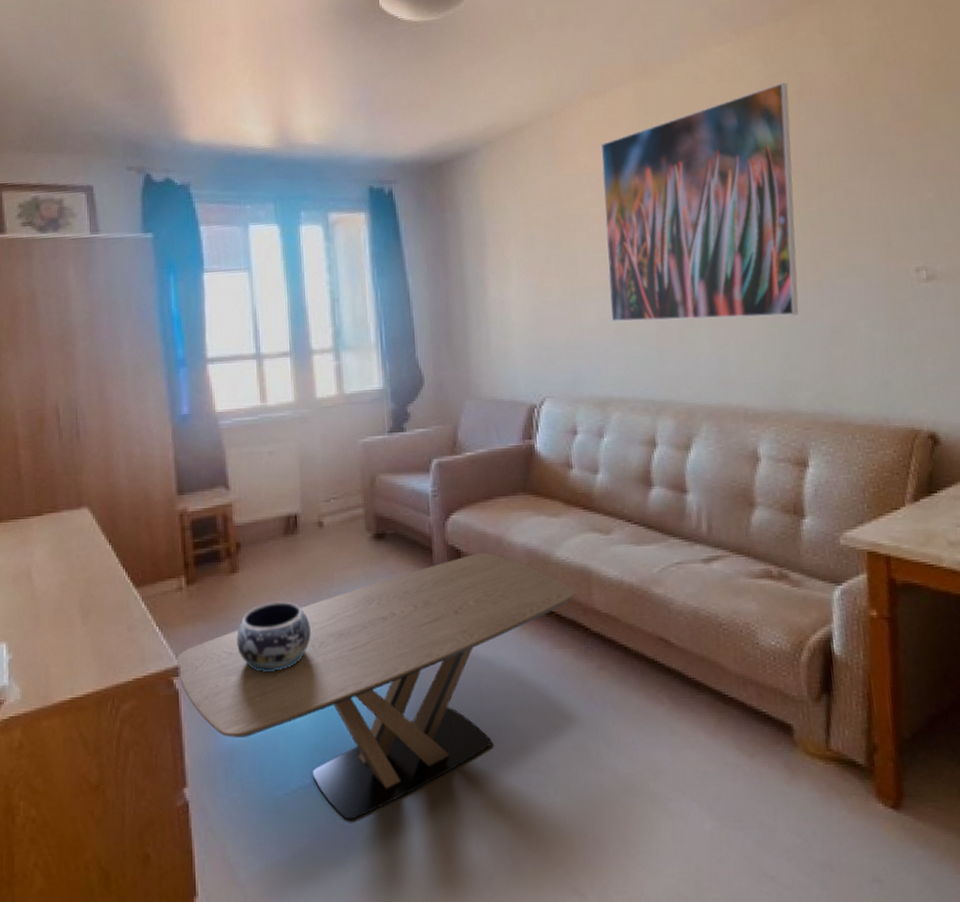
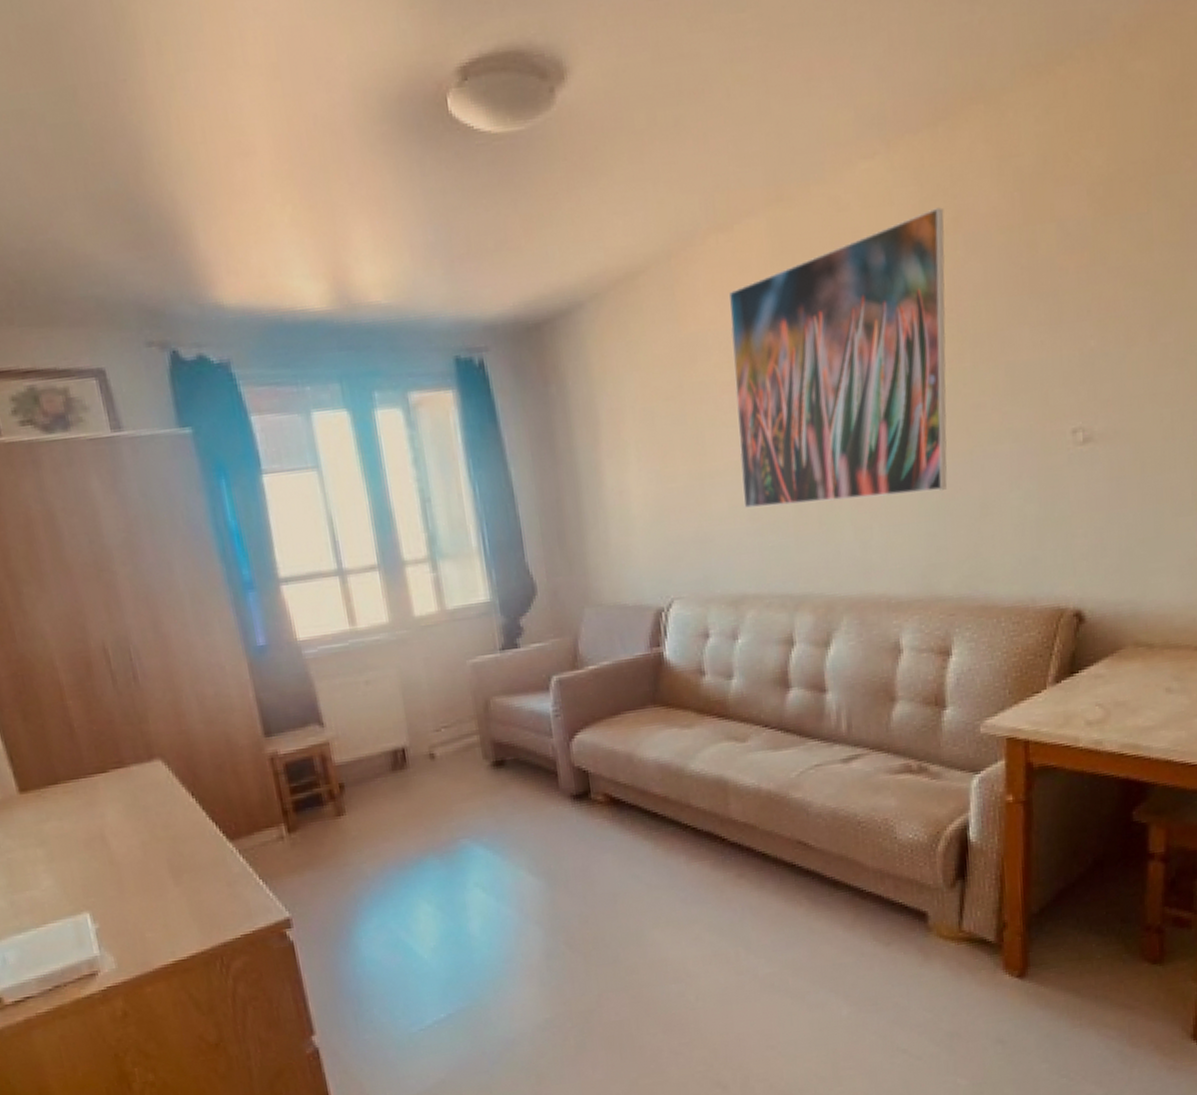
coffee table: present [176,553,576,820] -> none [286,772,712,1047]
decorative bowl: present [237,601,311,671] -> none [350,840,433,914]

